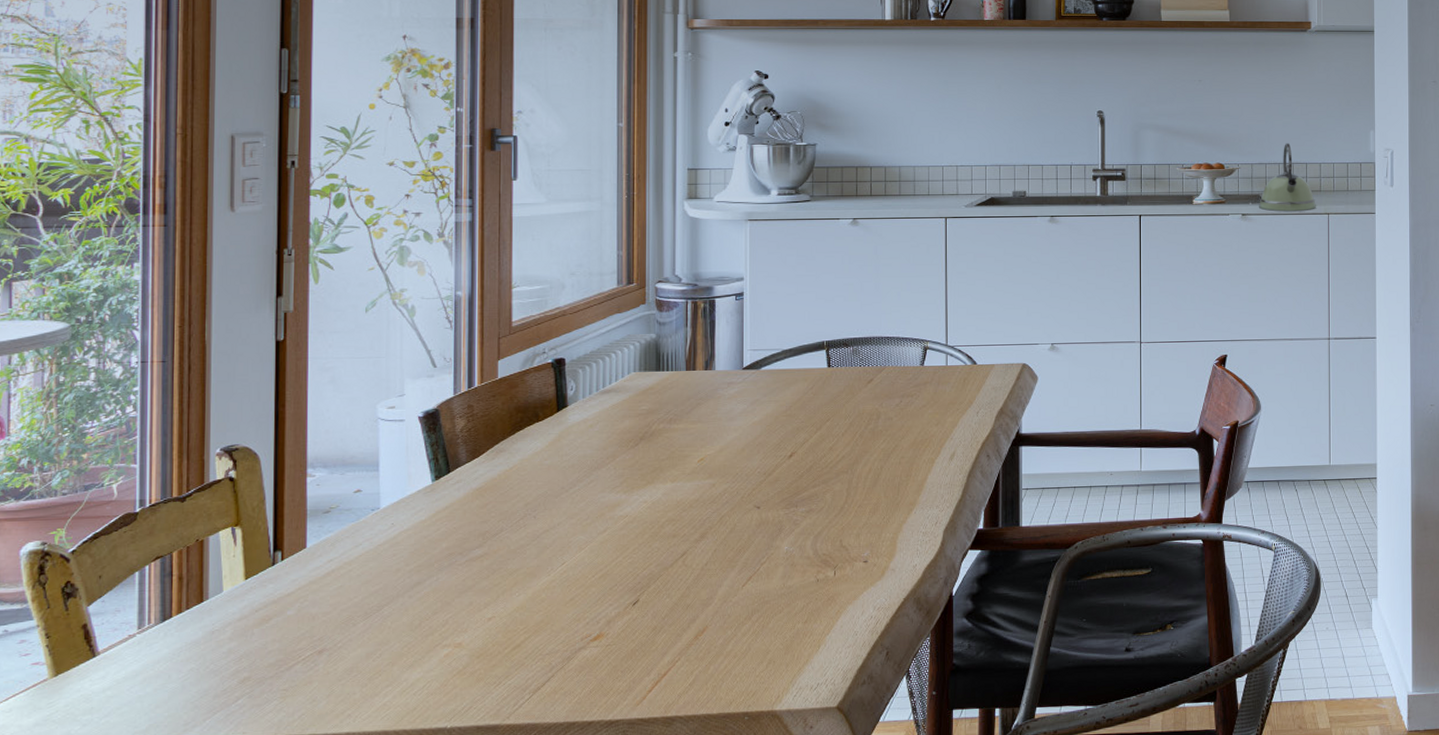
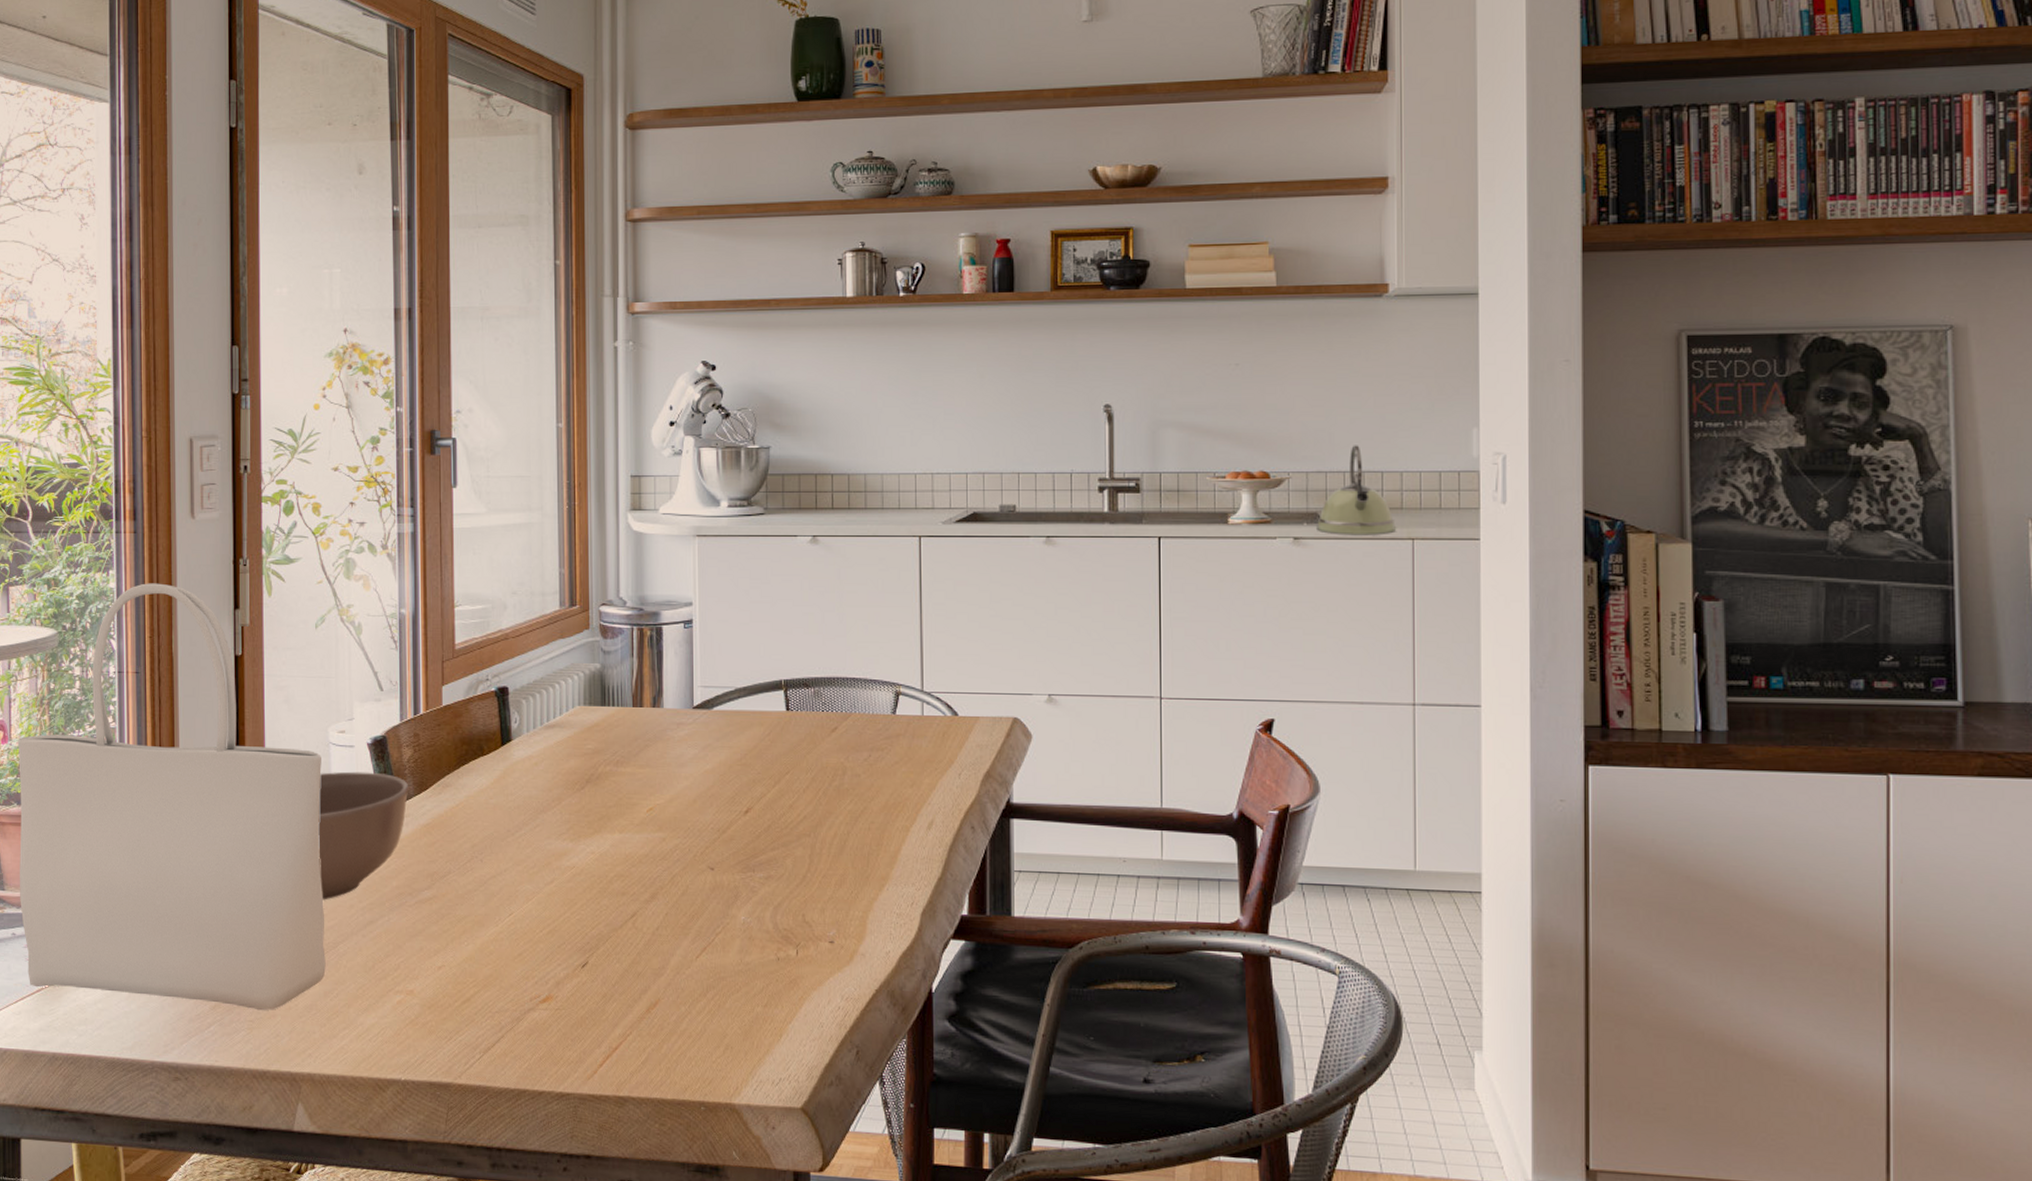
tote bag: none [15,274,369,682] -> present [17,583,326,1010]
bowl: none [363,443,462,567] -> present [318,771,409,900]

